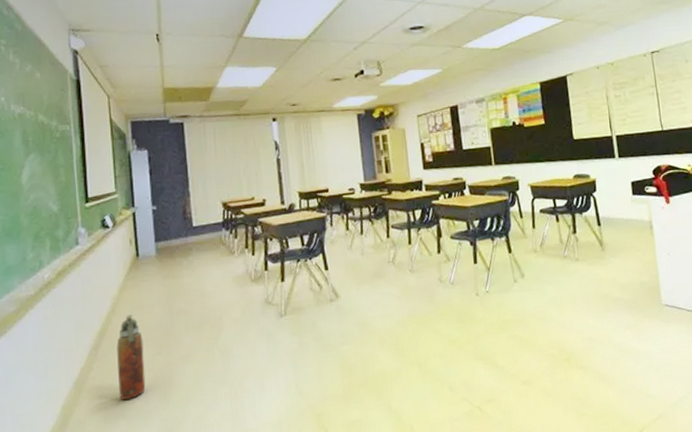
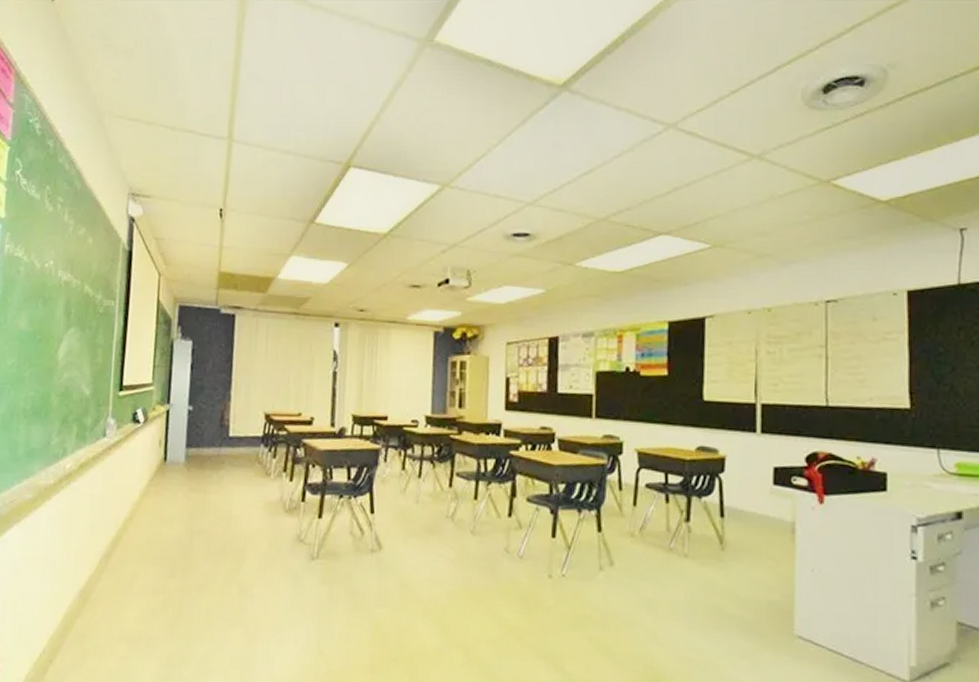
fire extinguisher: present [116,314,146,400] -> none [124,525,158,622]

